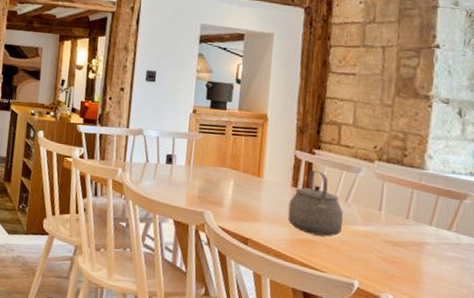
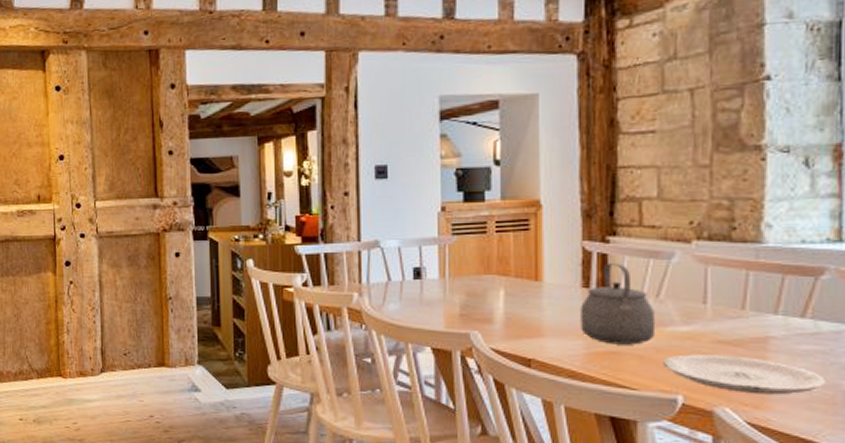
plate: none [346,248,463,290] -> present [663,354,827,395]

